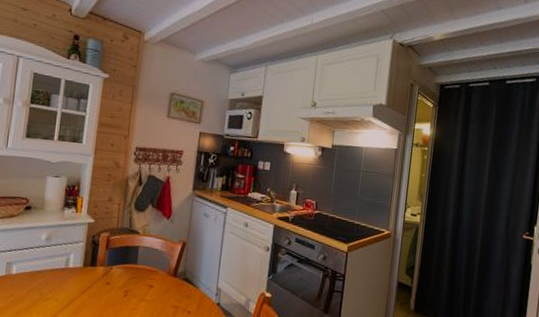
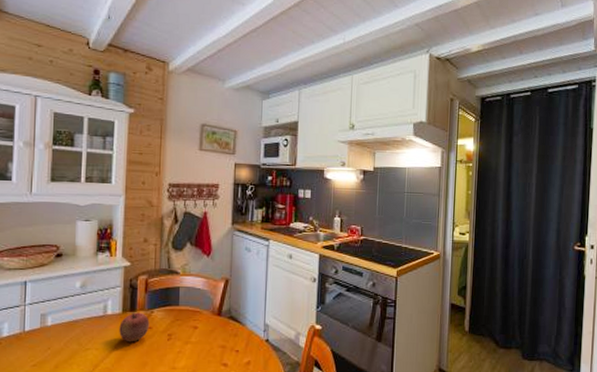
apple: none [78,267,108,296] -> present [119,312,150,342]

